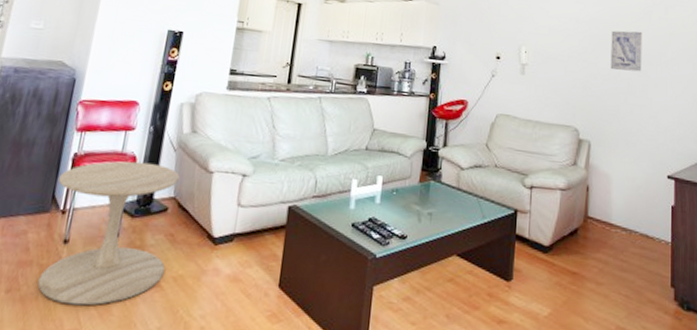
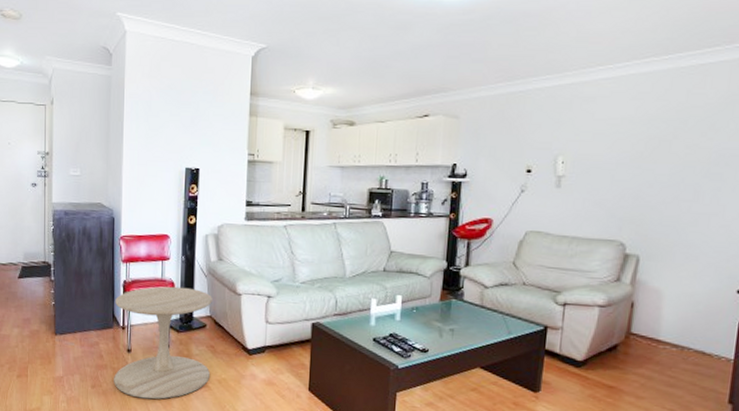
wall art: present [610,30,642,72] -> none [672,126,720,176]

